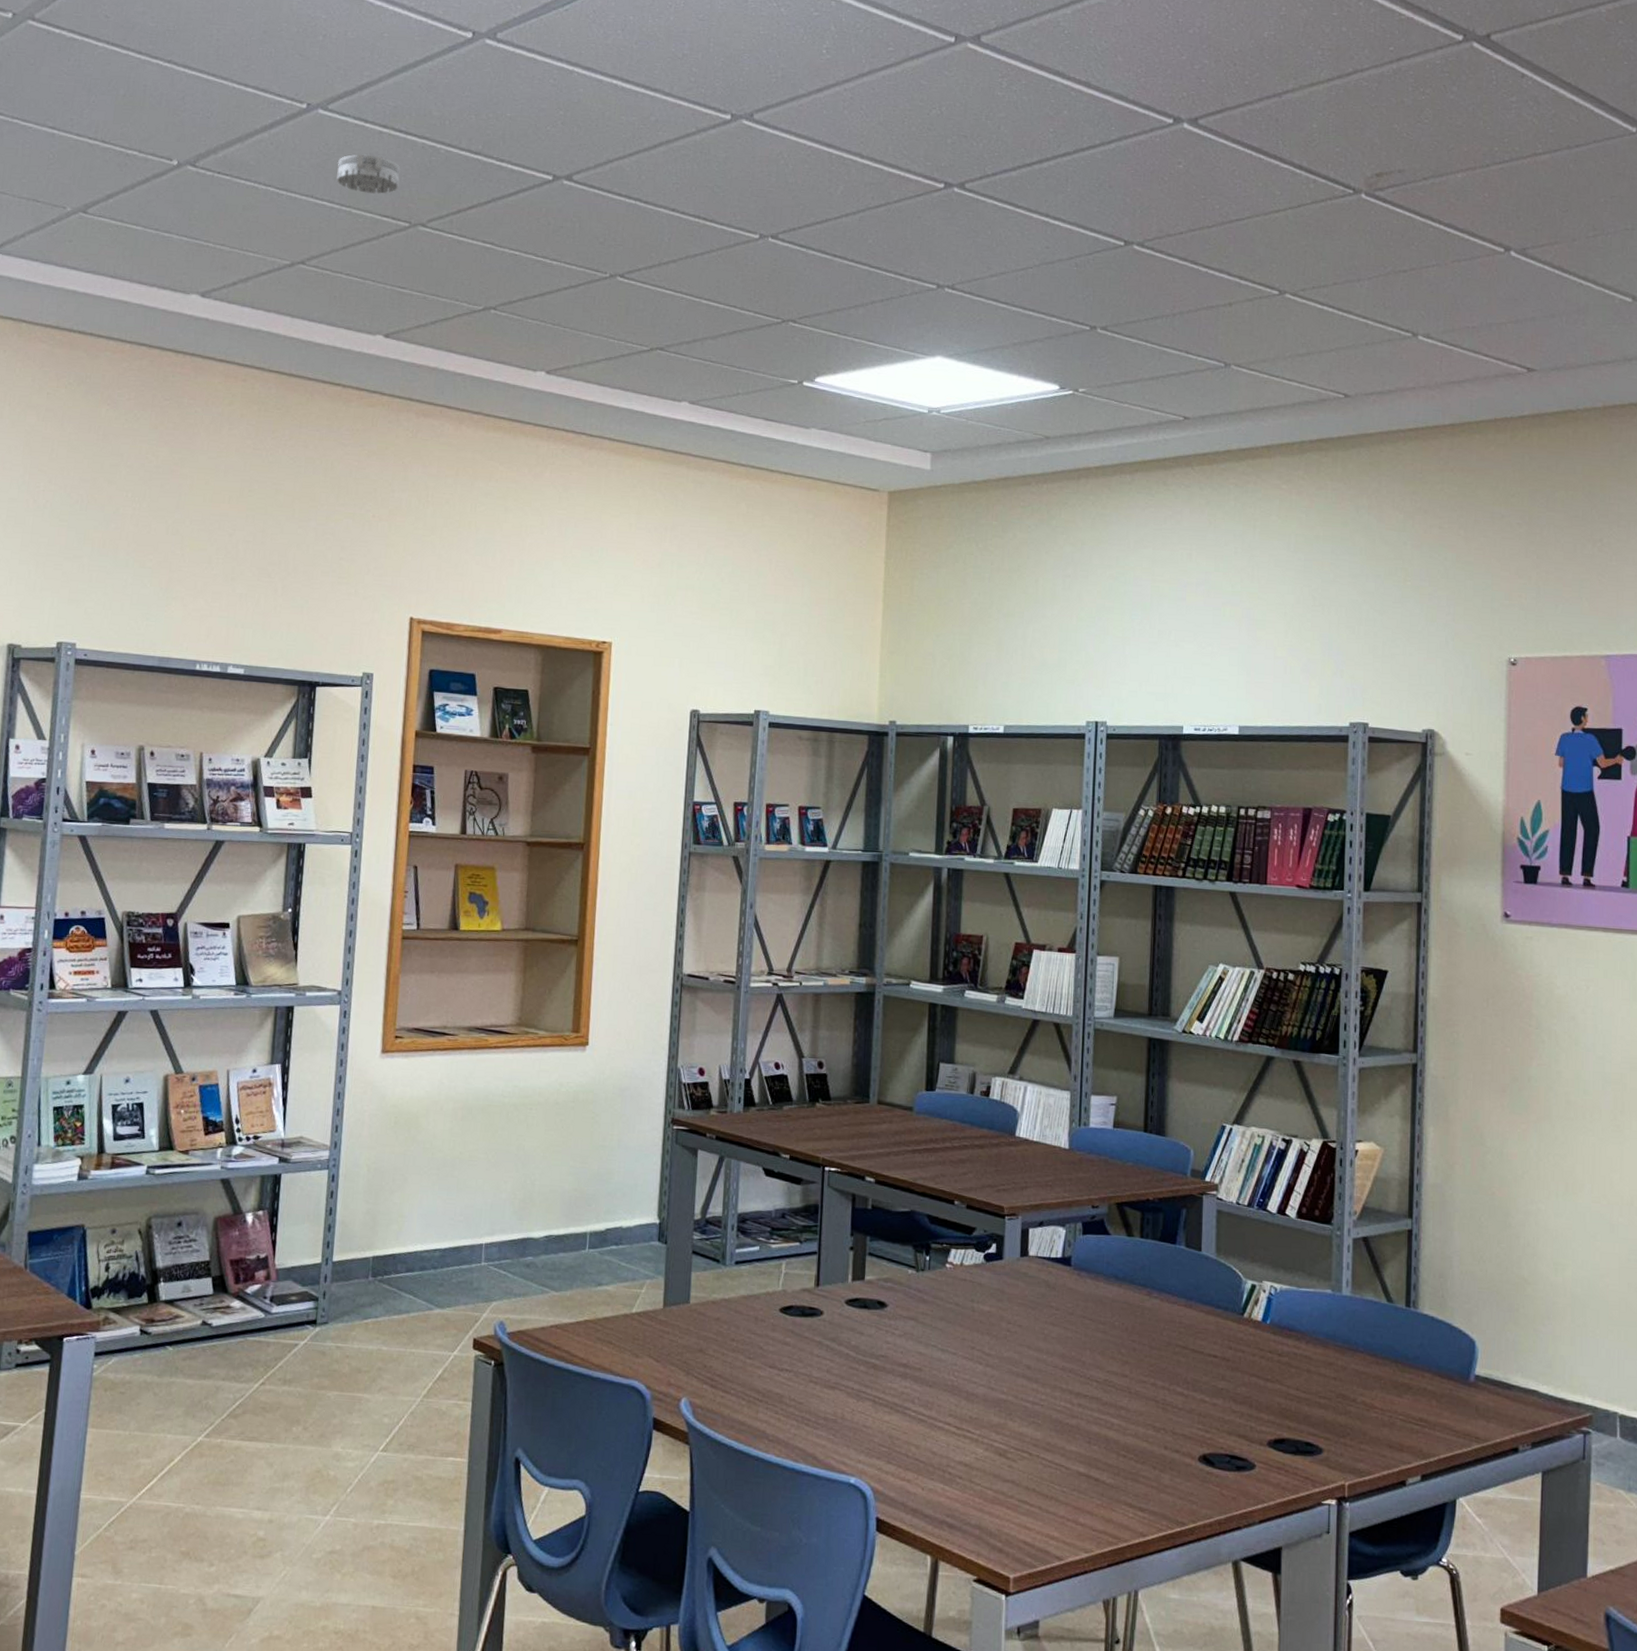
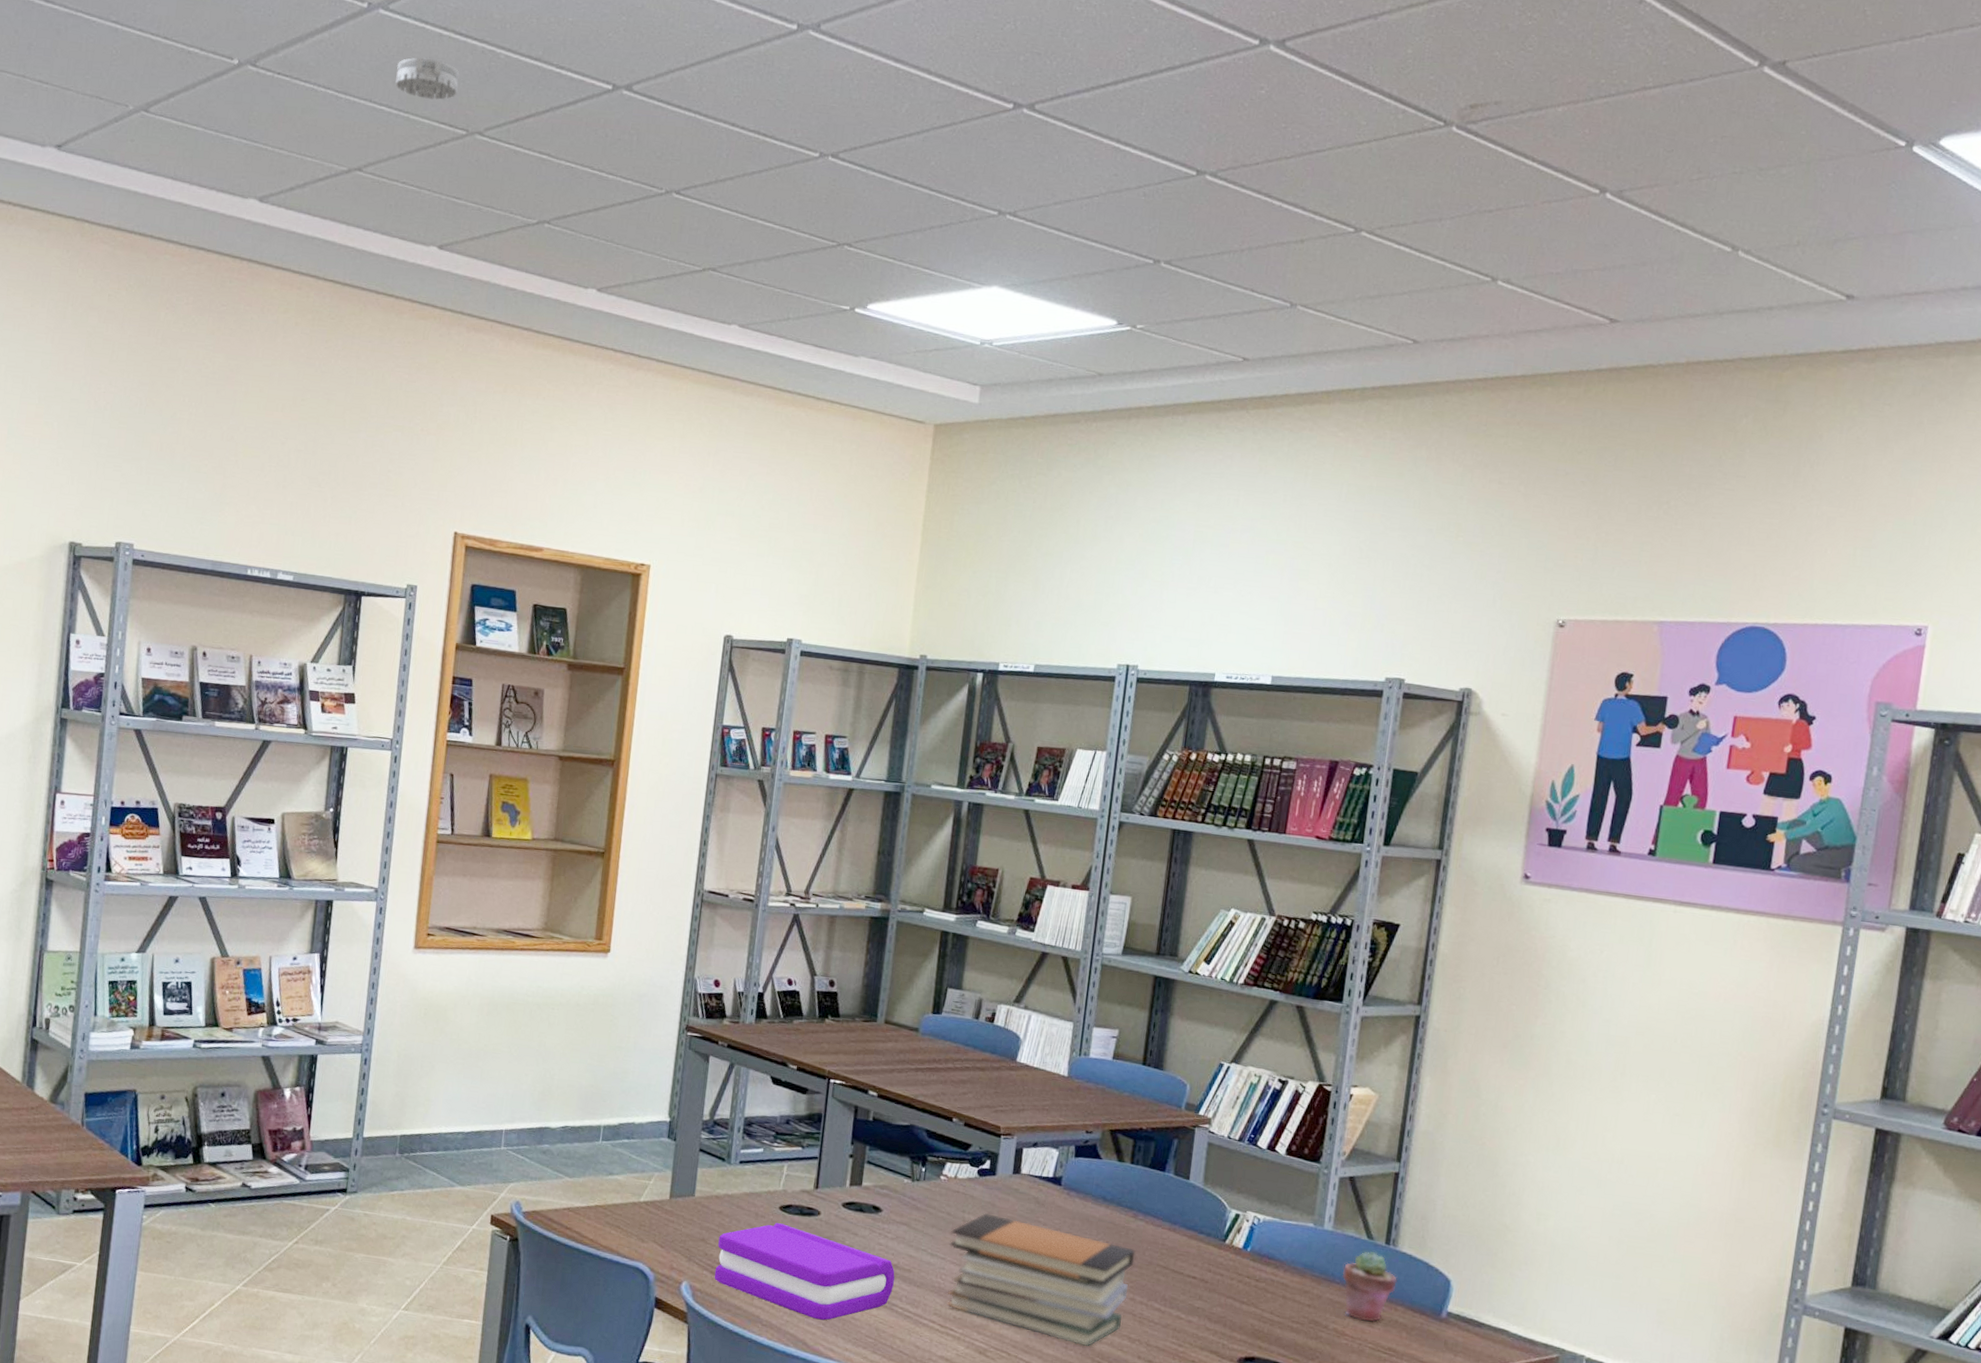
book: none [715,1326,905,1431] -> present [714,1223,895,1320]
book stack: none [960,1301,1153,1440] -> present [946,1213,1136,1347]
potted succulent: none [1365,1316,1421,1392] -> present [1342,1251,1398,1322]

